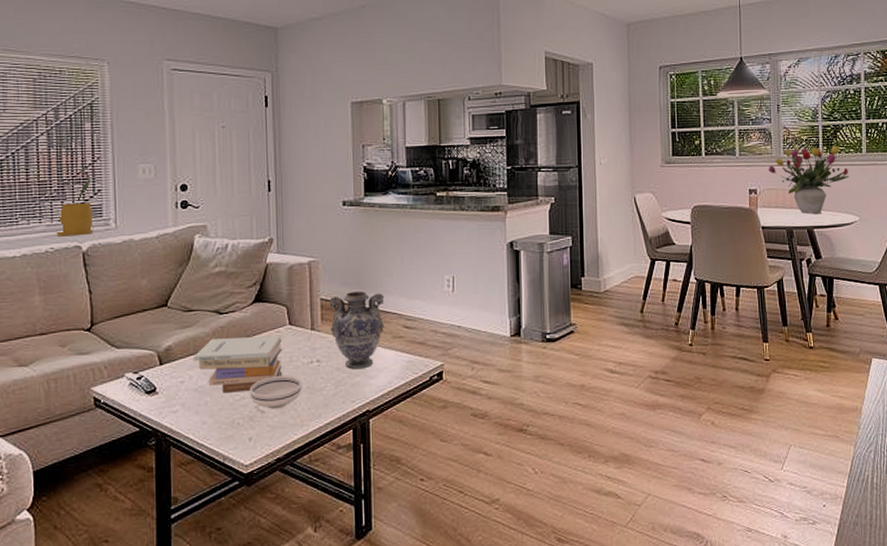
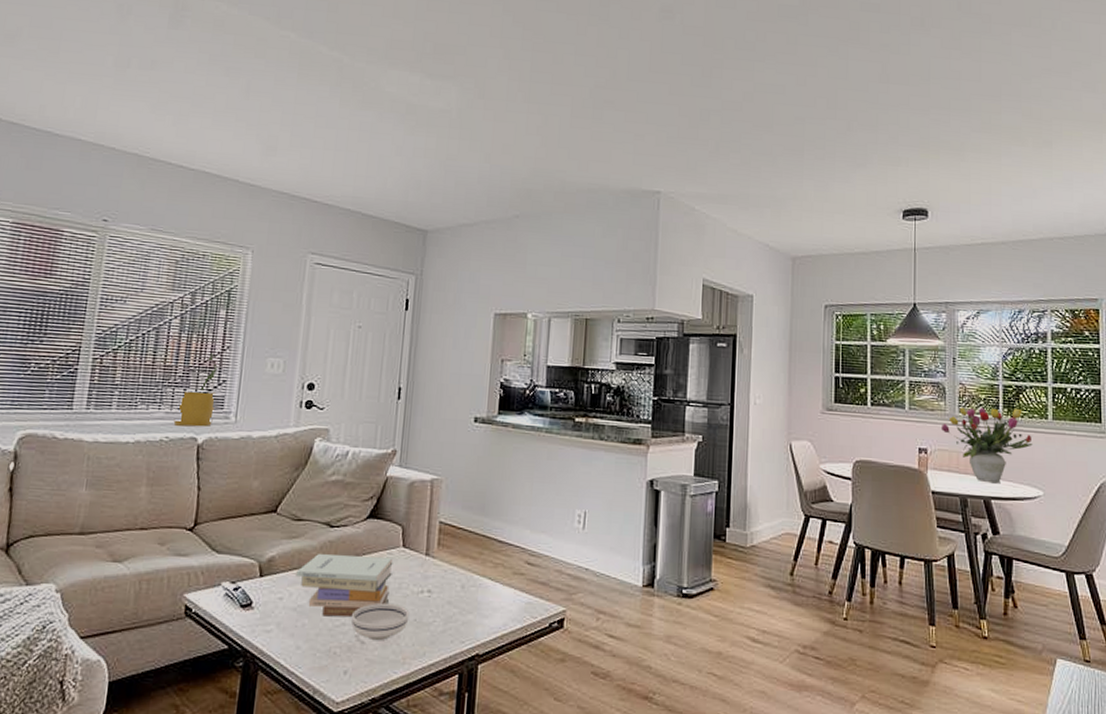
decorative vase: present [329,290,385,370] -> none [446,517,508,606]

